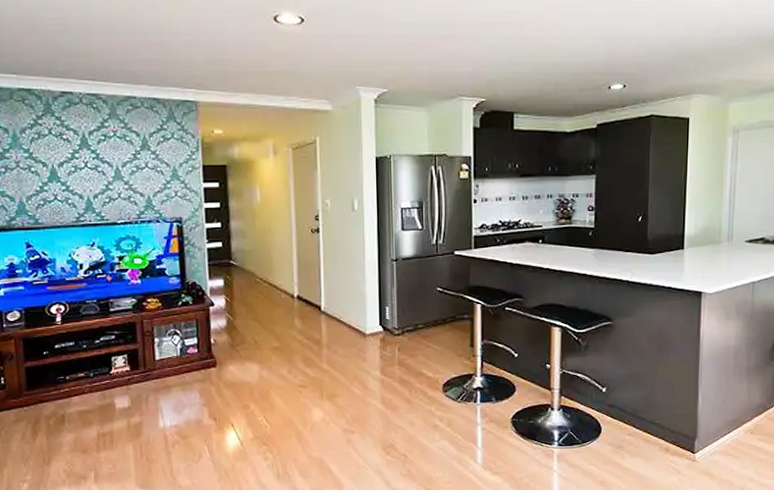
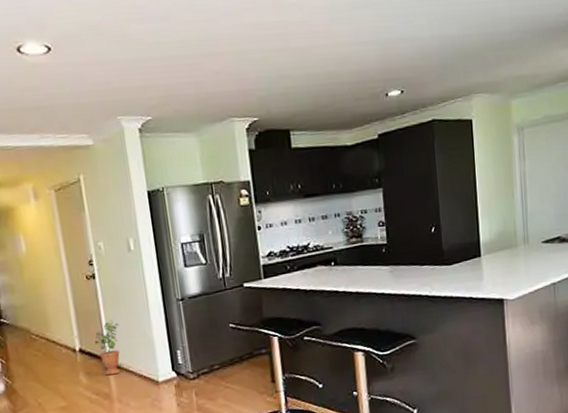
potted plant: none [311,271,336,323] -> present [94,319,121,376]

